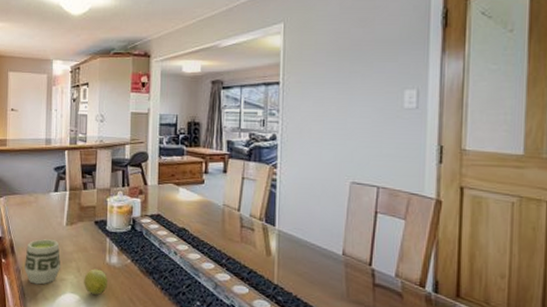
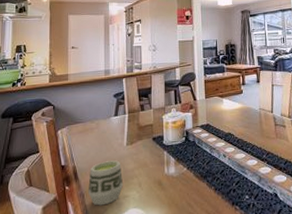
fruit: present [84,269,108,295] -> none [145,181,167,206]

